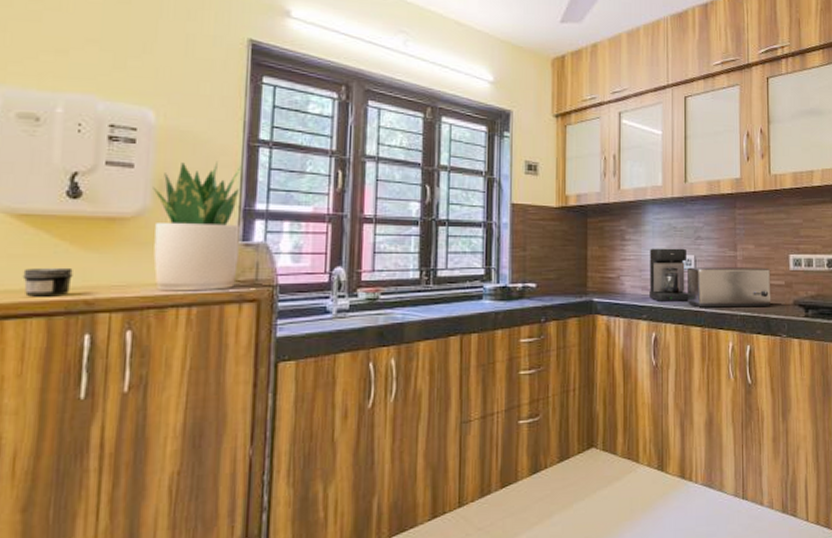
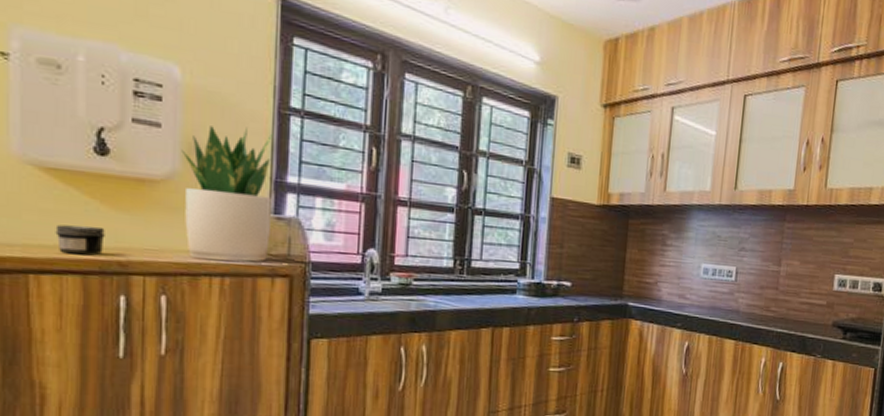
coffee maker: present [649,248,689,301] -> none [686,256,729,313]
toaster: present [688,266,771,308] -> none [724,279,814,326]

